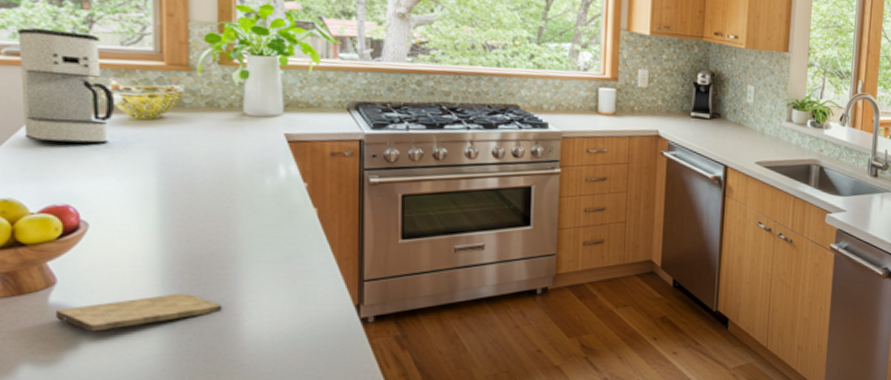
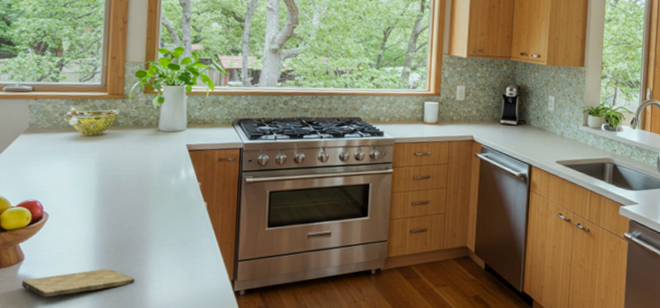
coffee maker: present [17,27,116,144] -> none [12,71,73,155]

